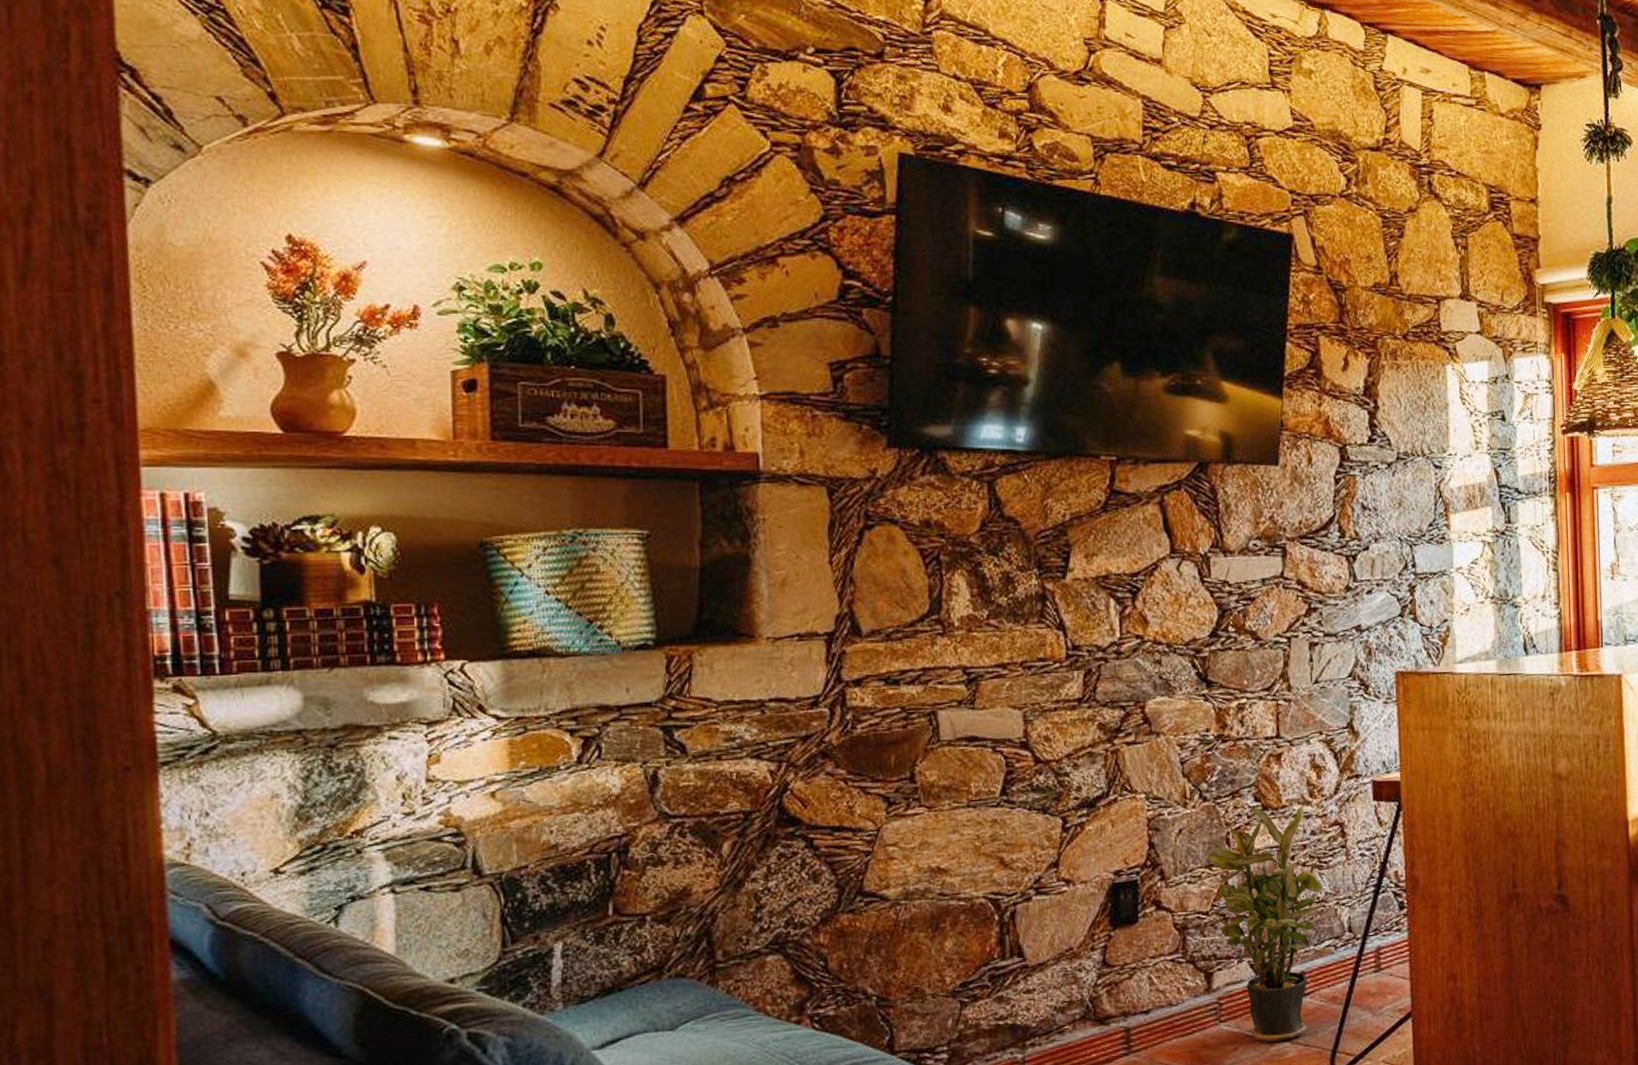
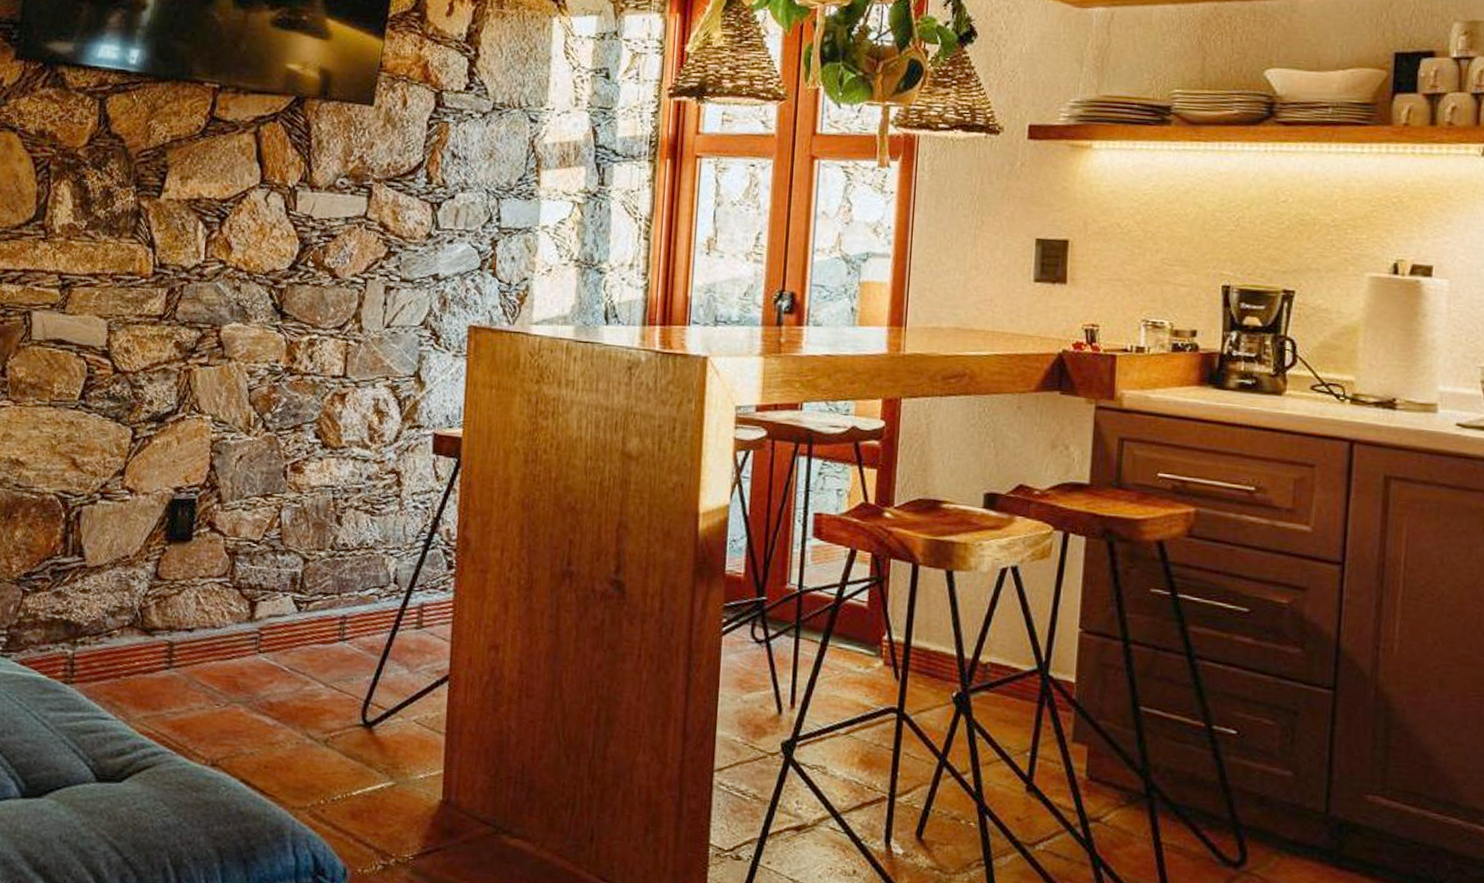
potted plant: present [1206,805,1323,1043] -> none [263,444,373,683]

